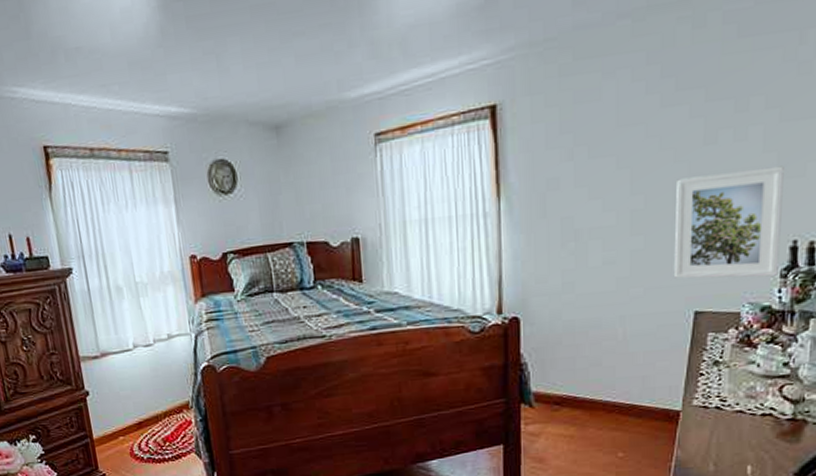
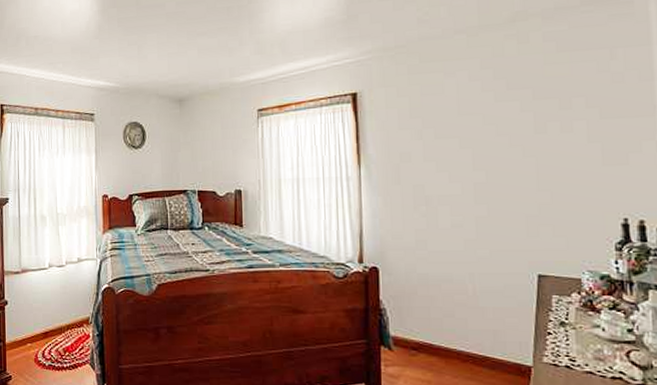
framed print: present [673,165,784,279] -> none [513,154,613,249]

